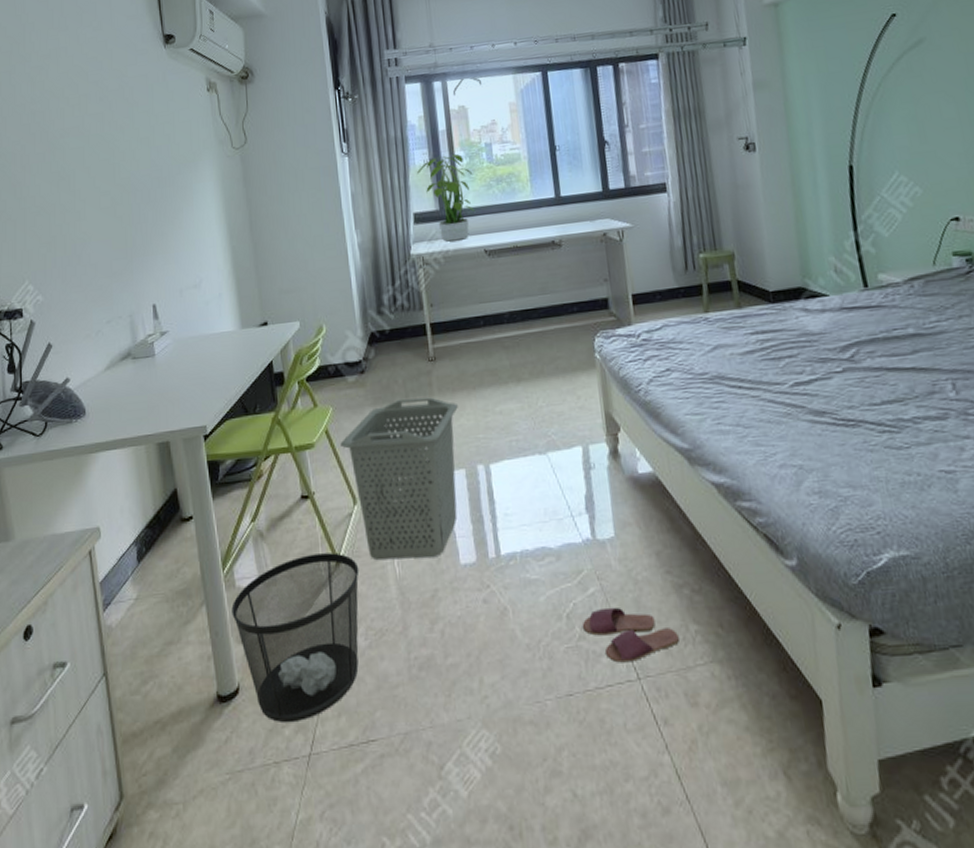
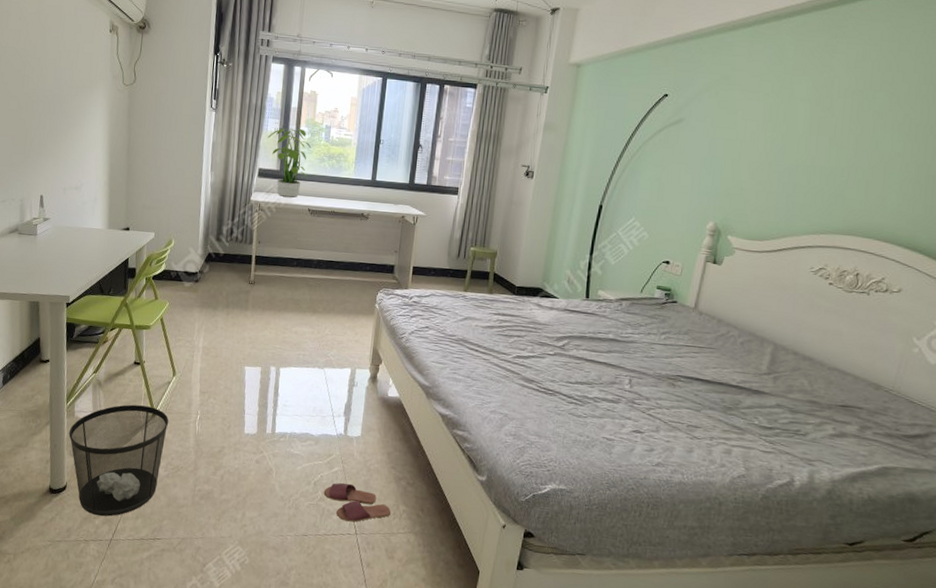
laundry basket: present [340,397,458,560] -> none [170,307,265,424]

